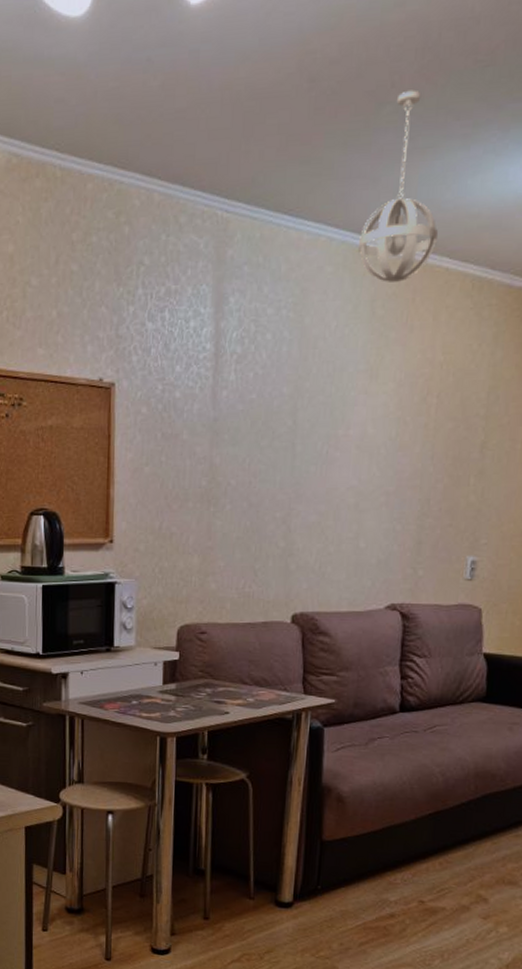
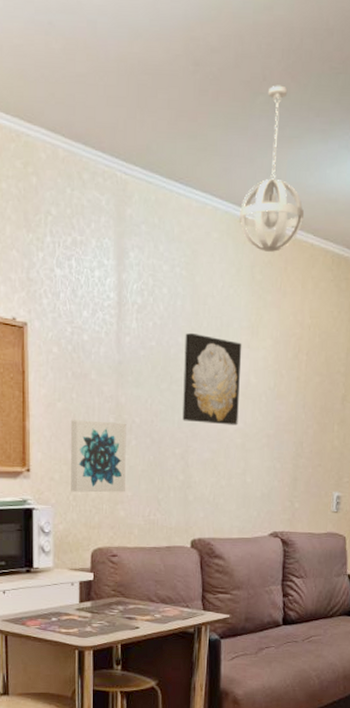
wall art: none [157,485,221,564] -> present [70,420,126,493]
wall art: none [285,381,358,483] -> present [182,332,242,426]

